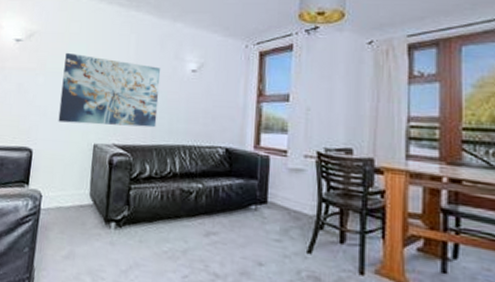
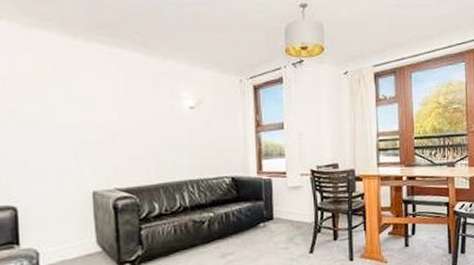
wall art: present [58,52,161,128] -> none [40,96,160,174]

